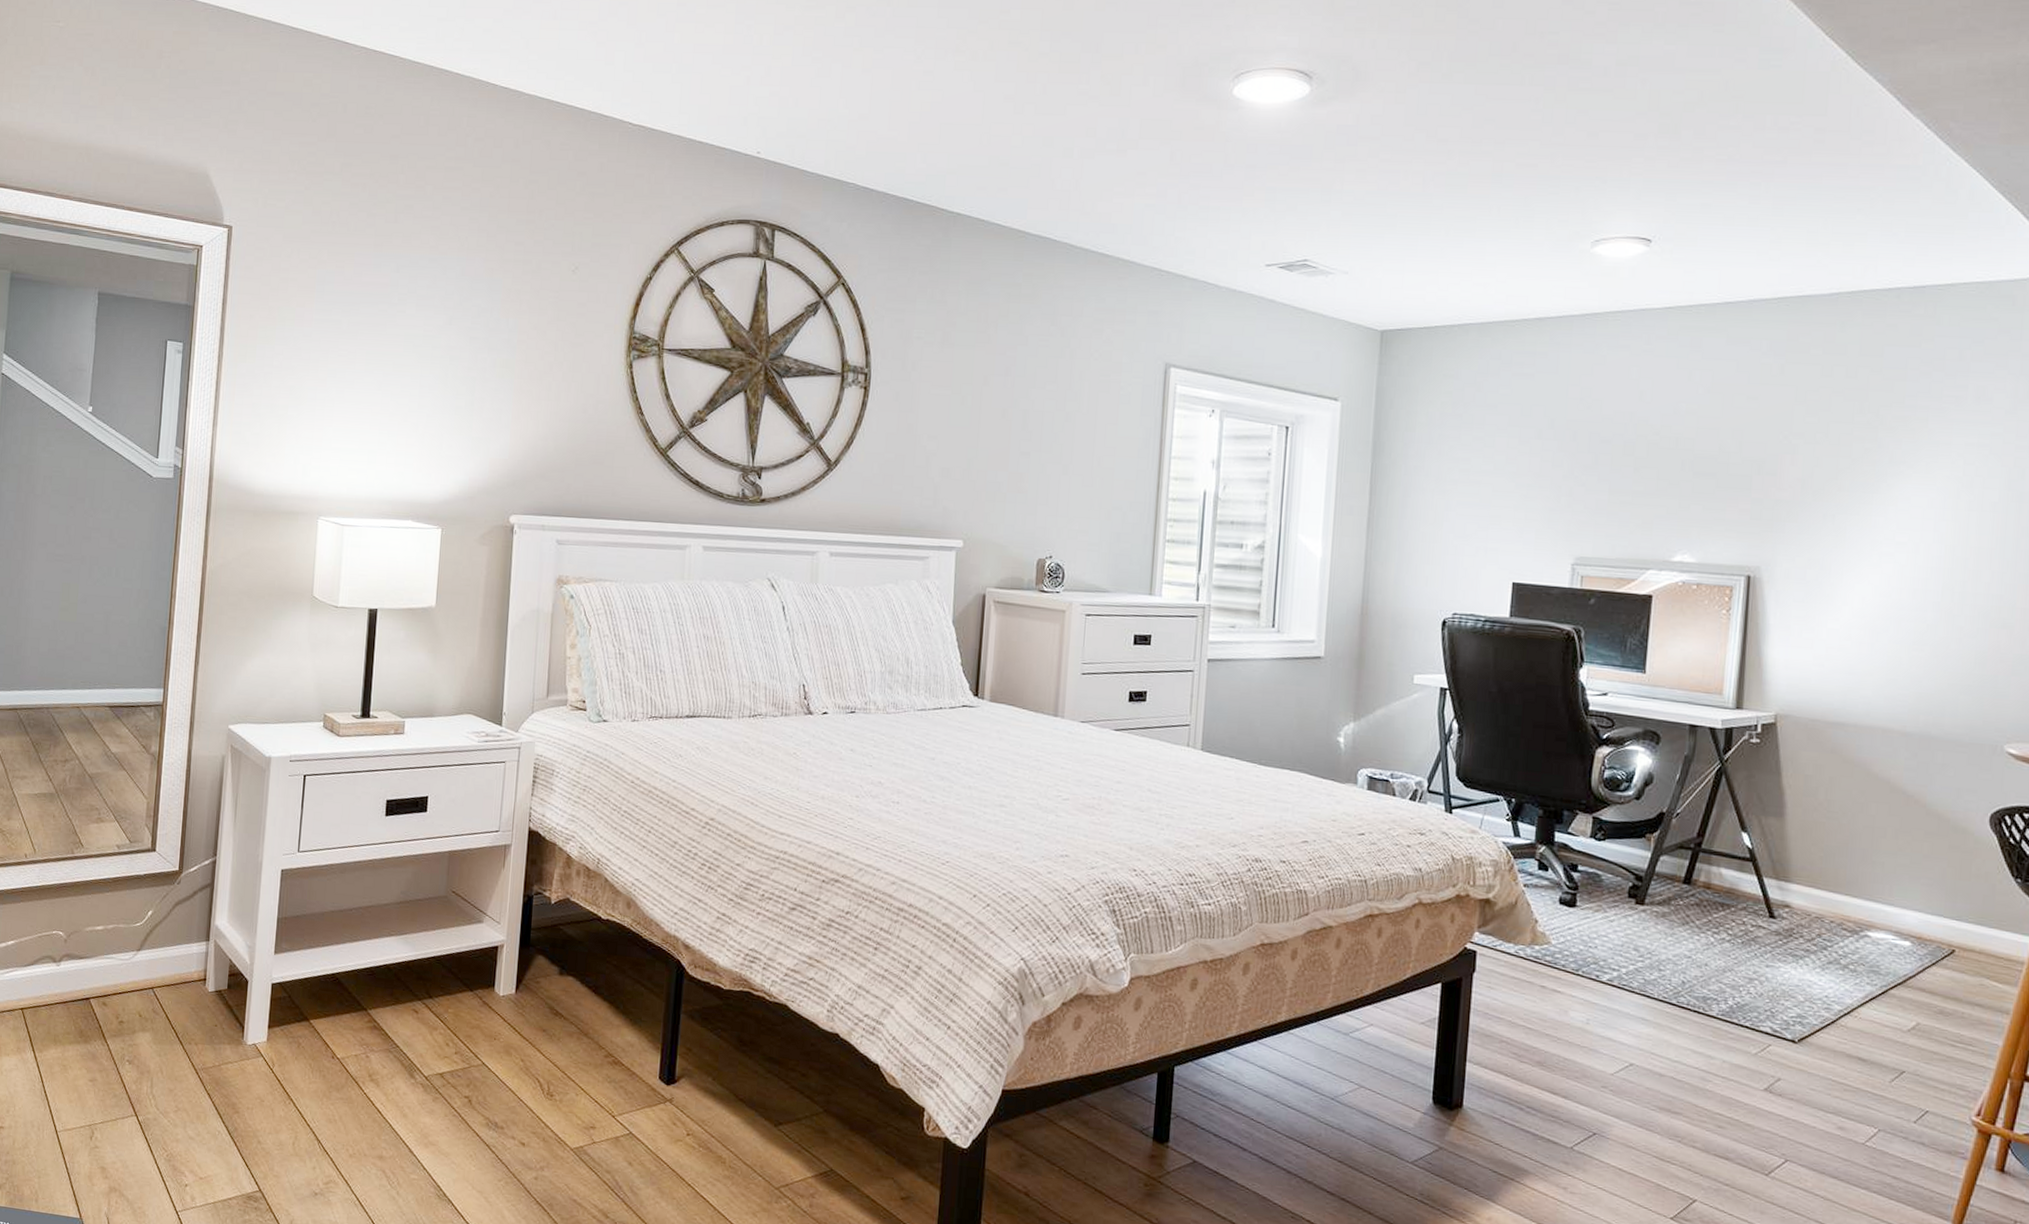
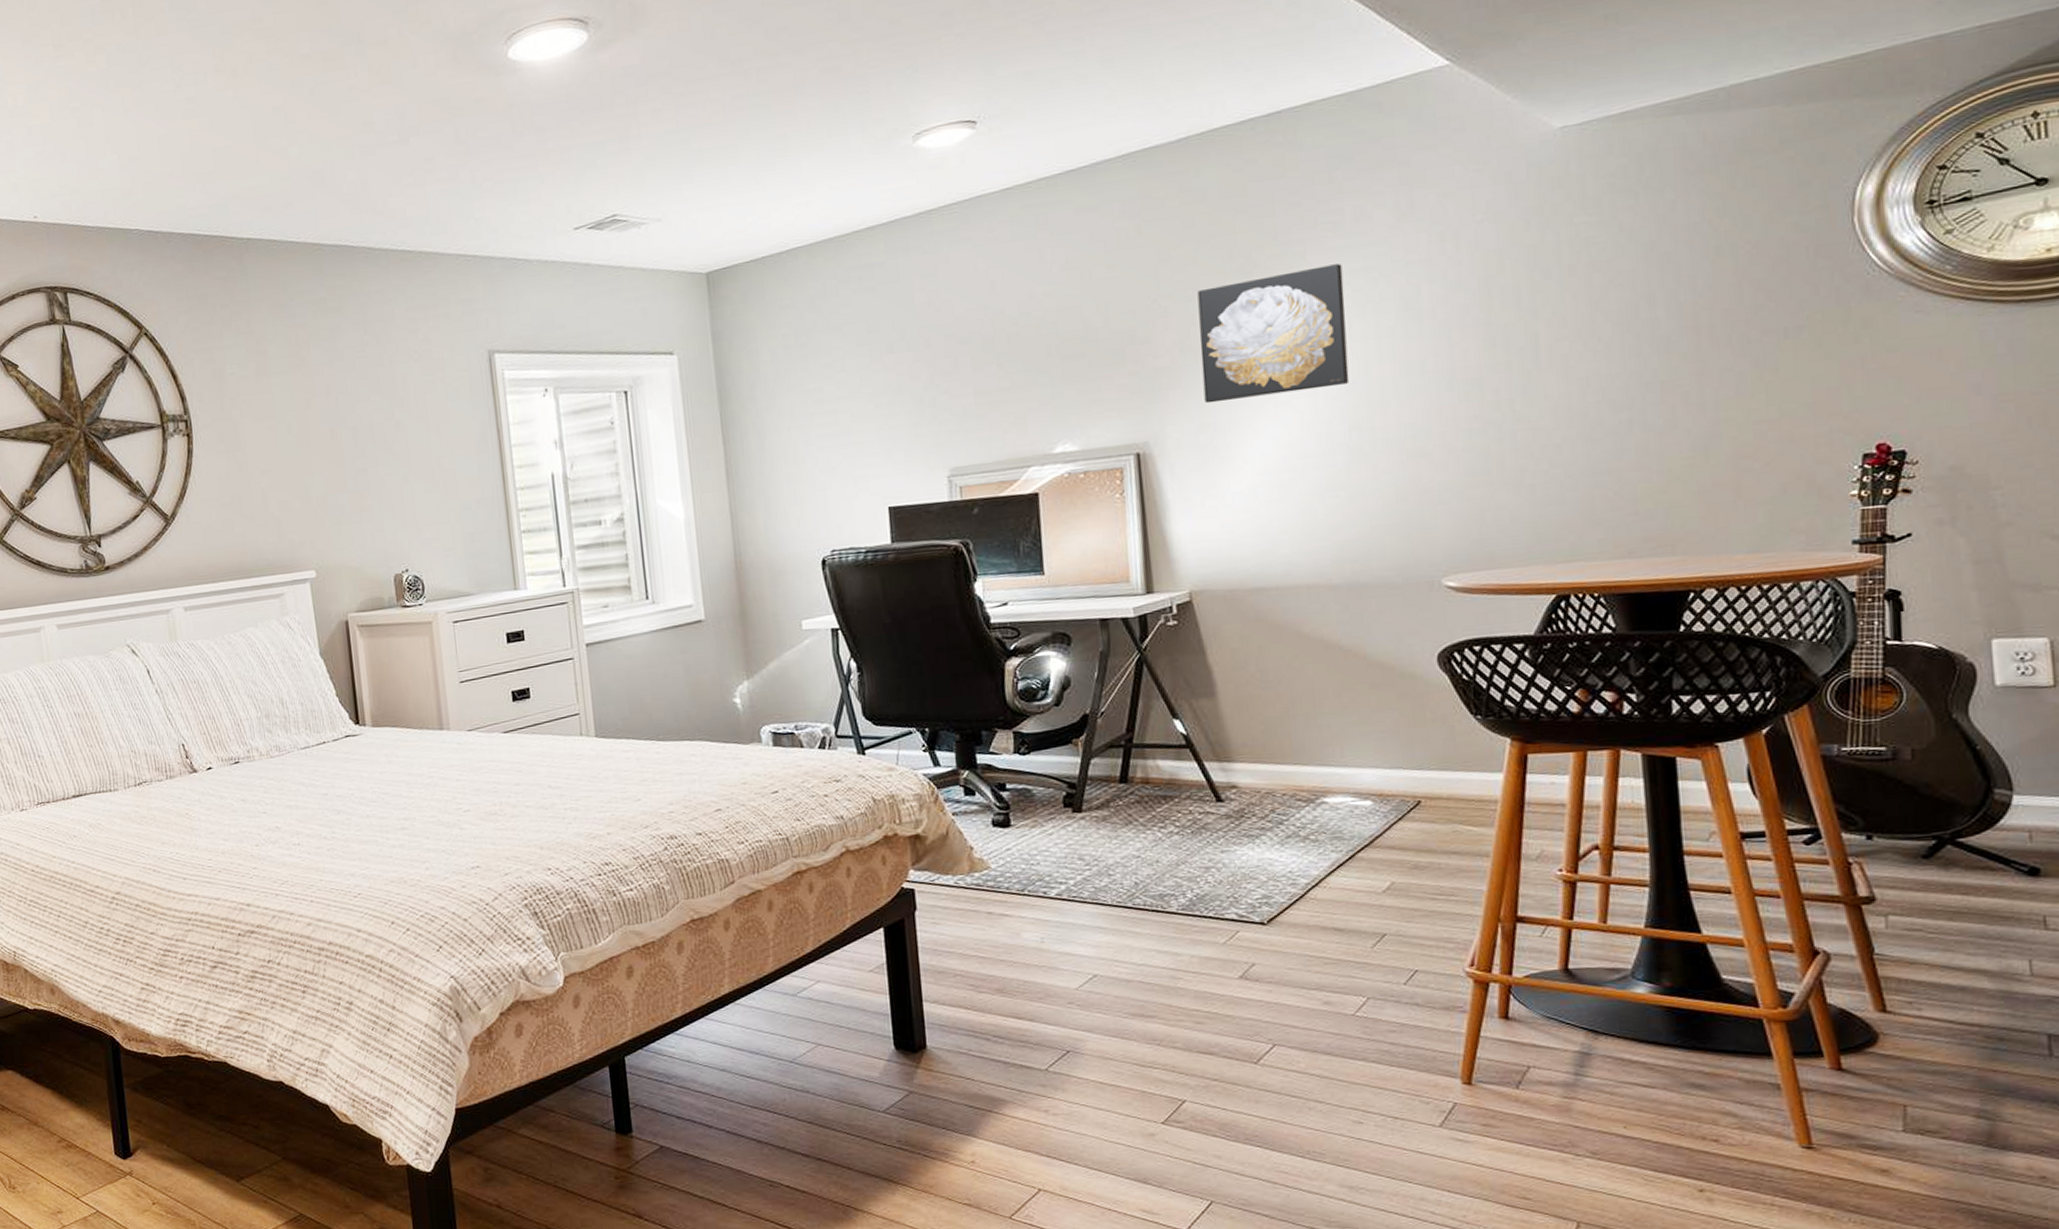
wall art: none [1817,435,1959,548] -> present [1197,264,1350,404]

